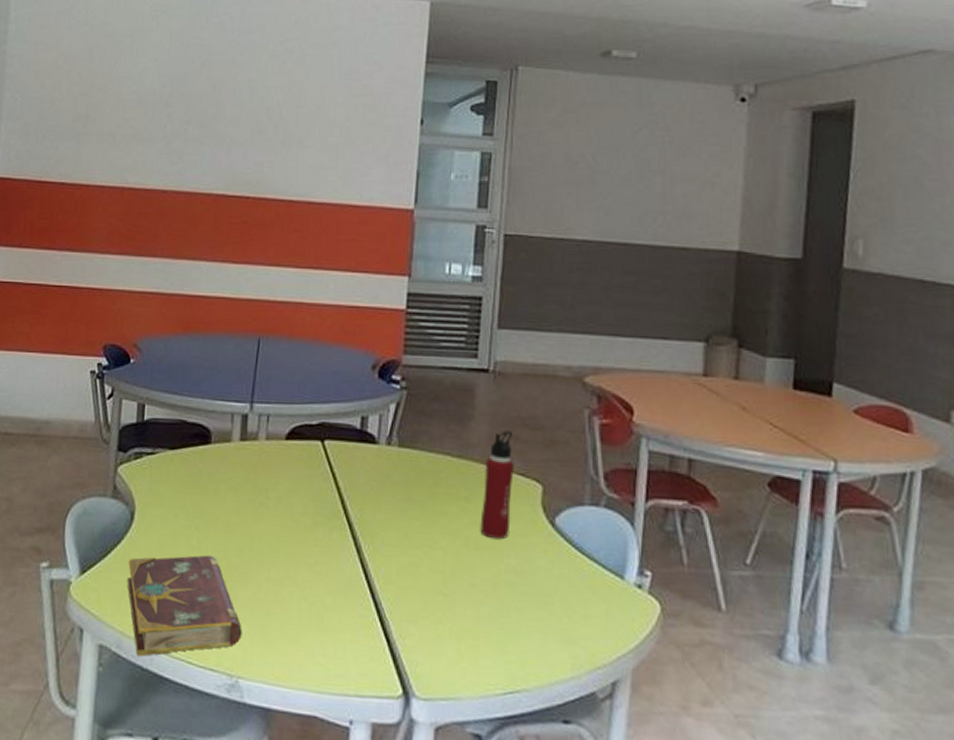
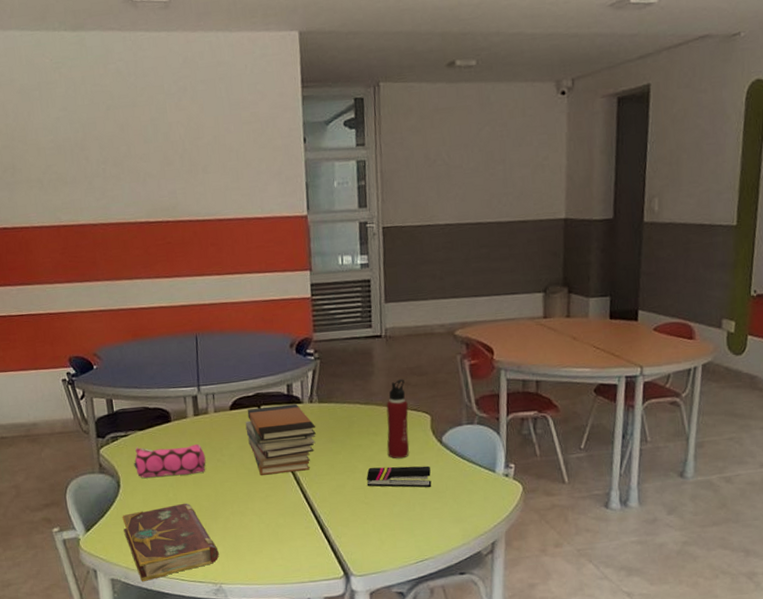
pencil case: none [155,469,246,518] -> present [134,444,206,478]
book stack: none [301,441,392,536] -> present [245,404,316,475]
stapler: none [448,544,535,586] -> present [366,465,432,488]

